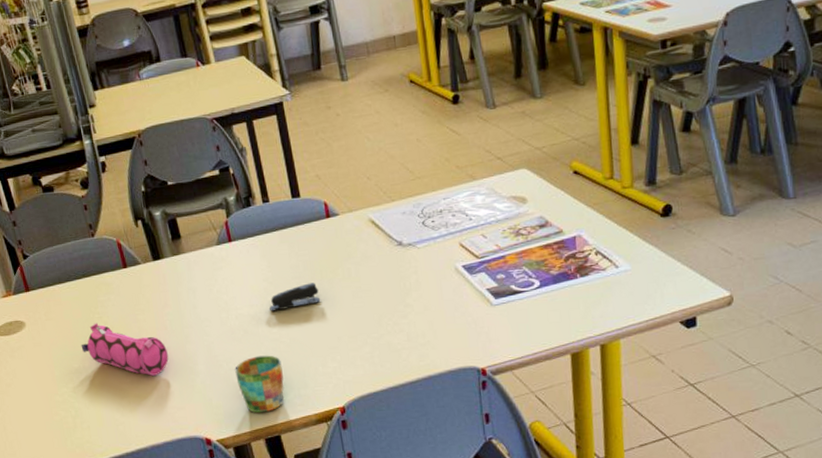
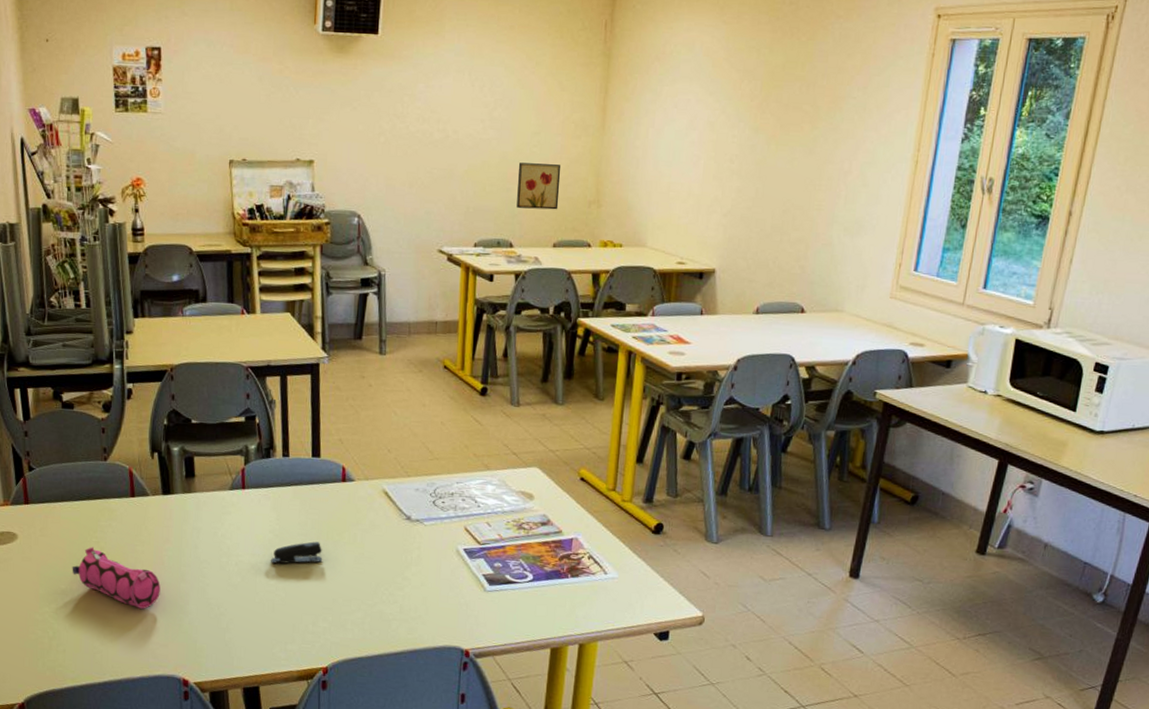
mug: present [235,355,285,413] -> none [225,605,273,662]

